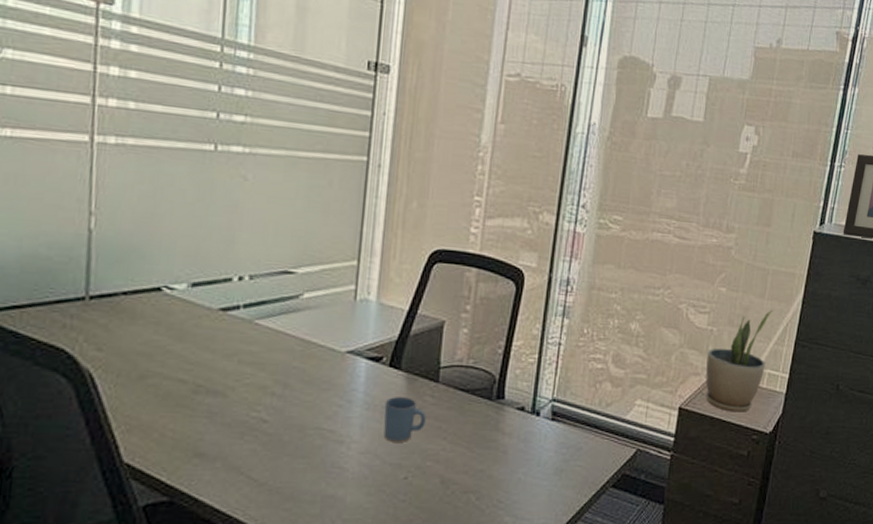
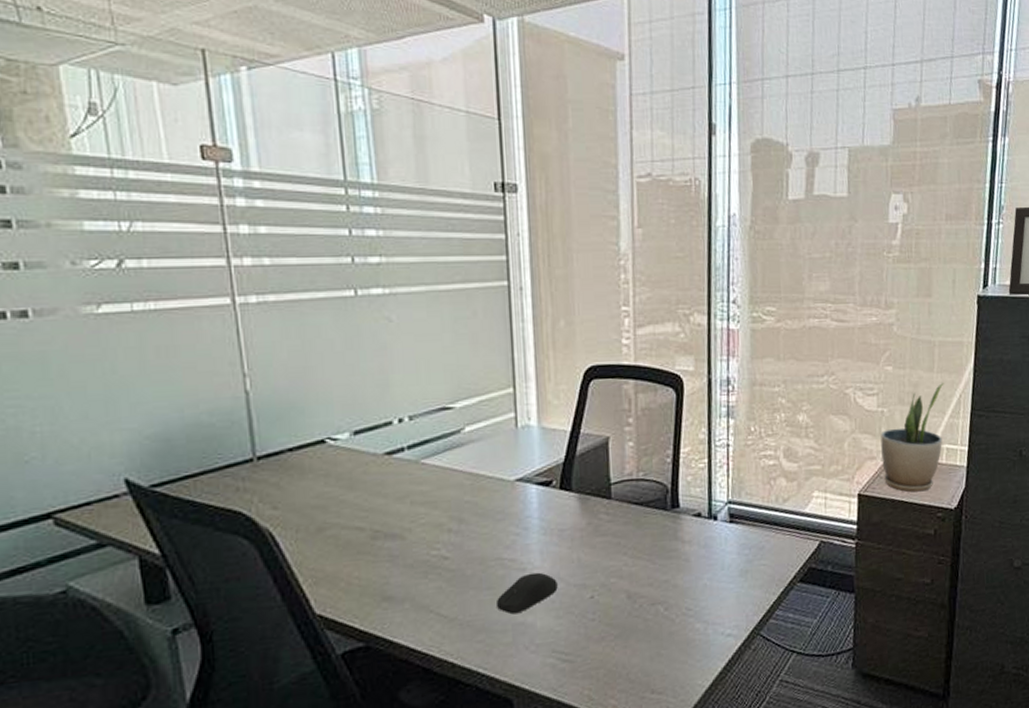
computer mouse: none [309,446,373,486] -> present [497,572,558,615]
mug: present [383,397,426,442] -> none [560,517,604,564]

